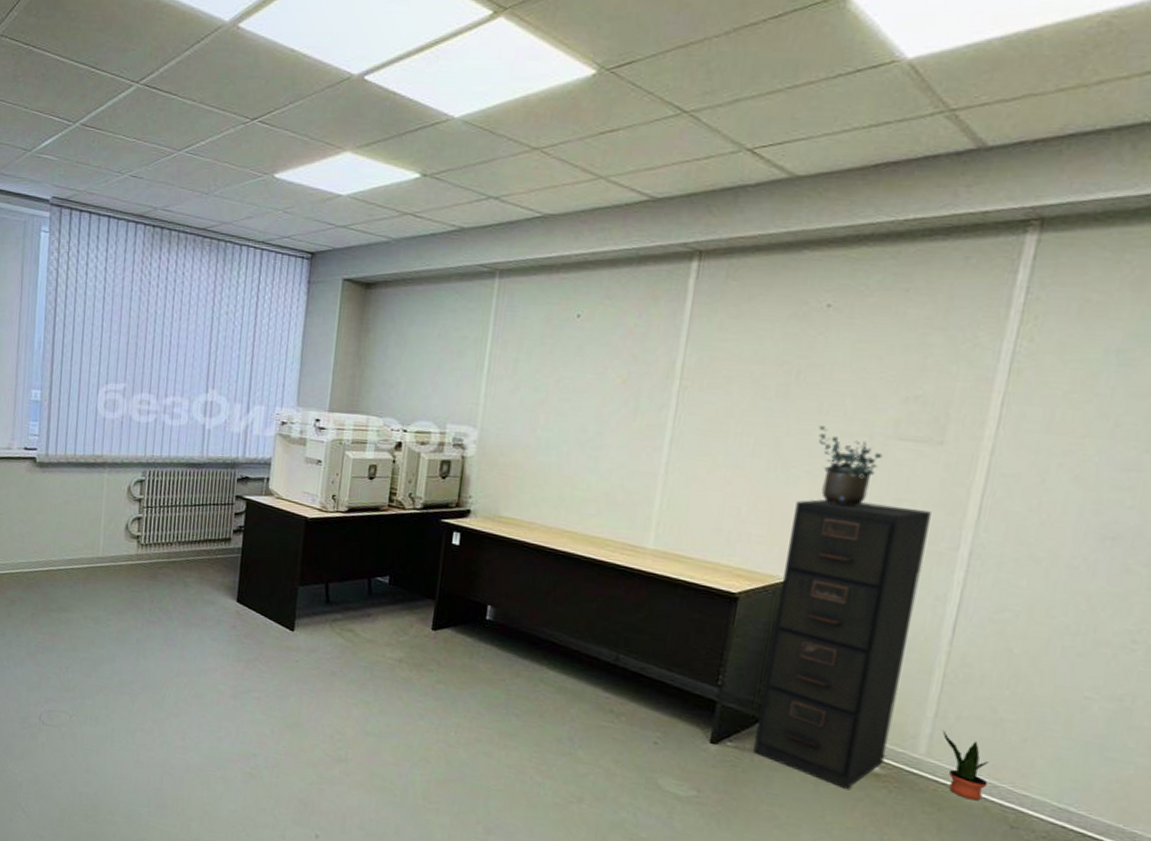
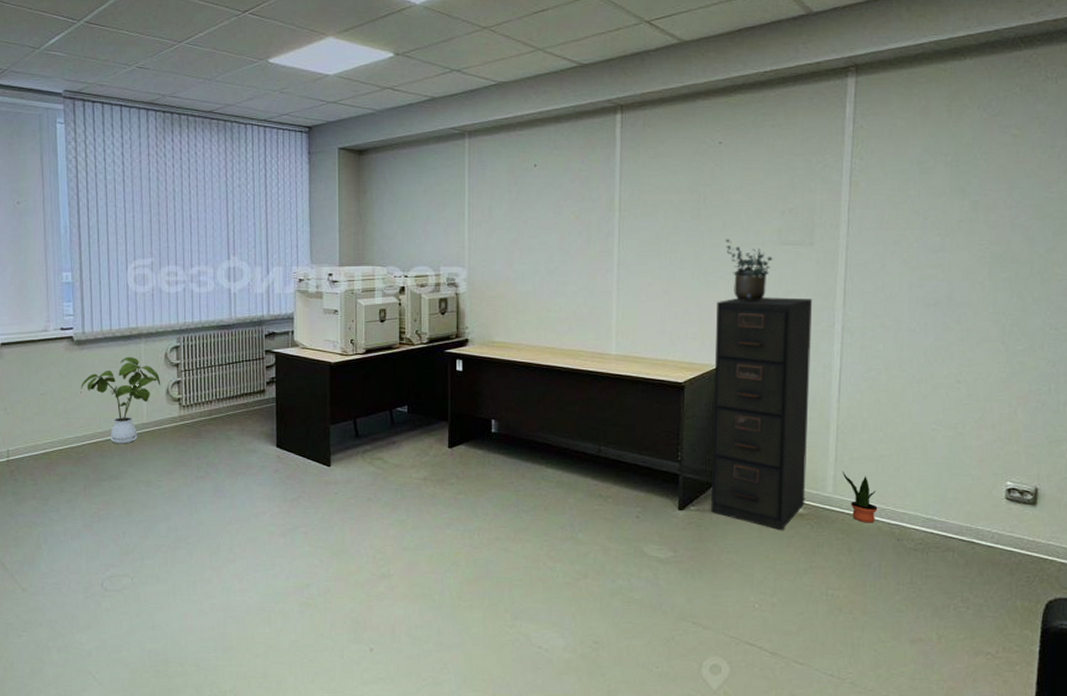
house plant: none [38,485,121,577] -> present [80,356,161,444]

